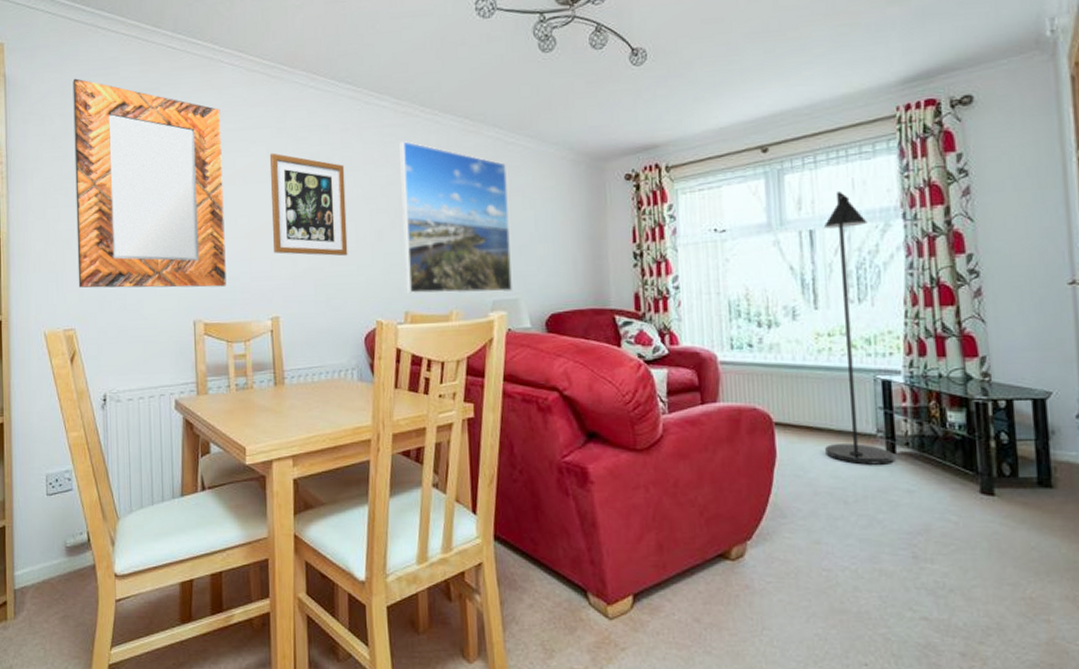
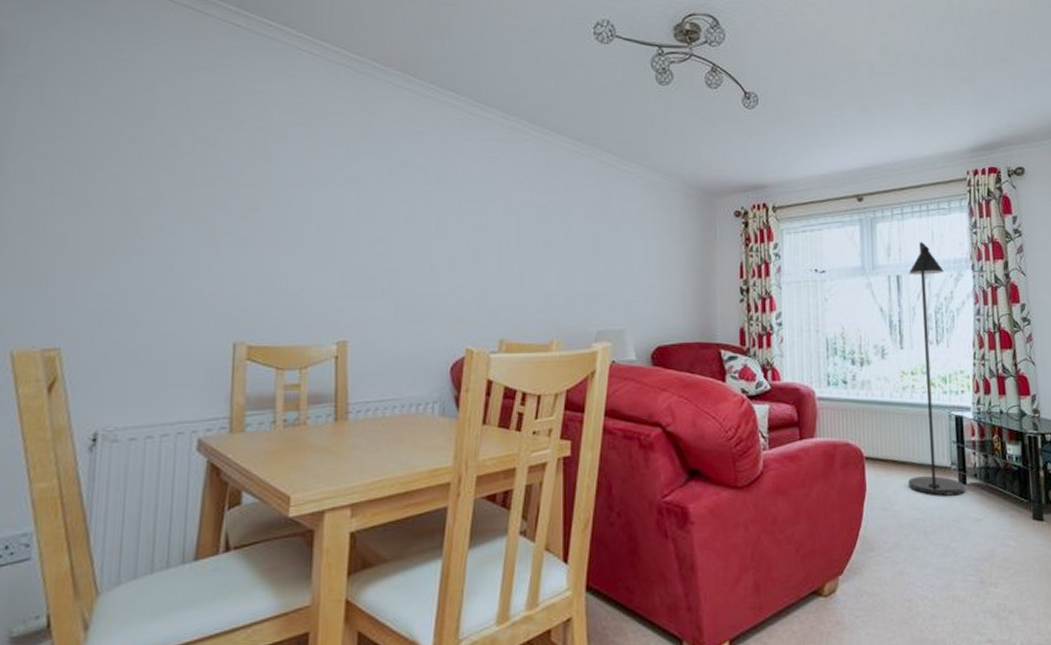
home mirror: present [72,78,227,288] -> none [71,43,292,304]
wall art: present [269,152,348,256] -> none [346,155,440,276]
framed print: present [400,141,512,294] -> none [502,157,618,323]

